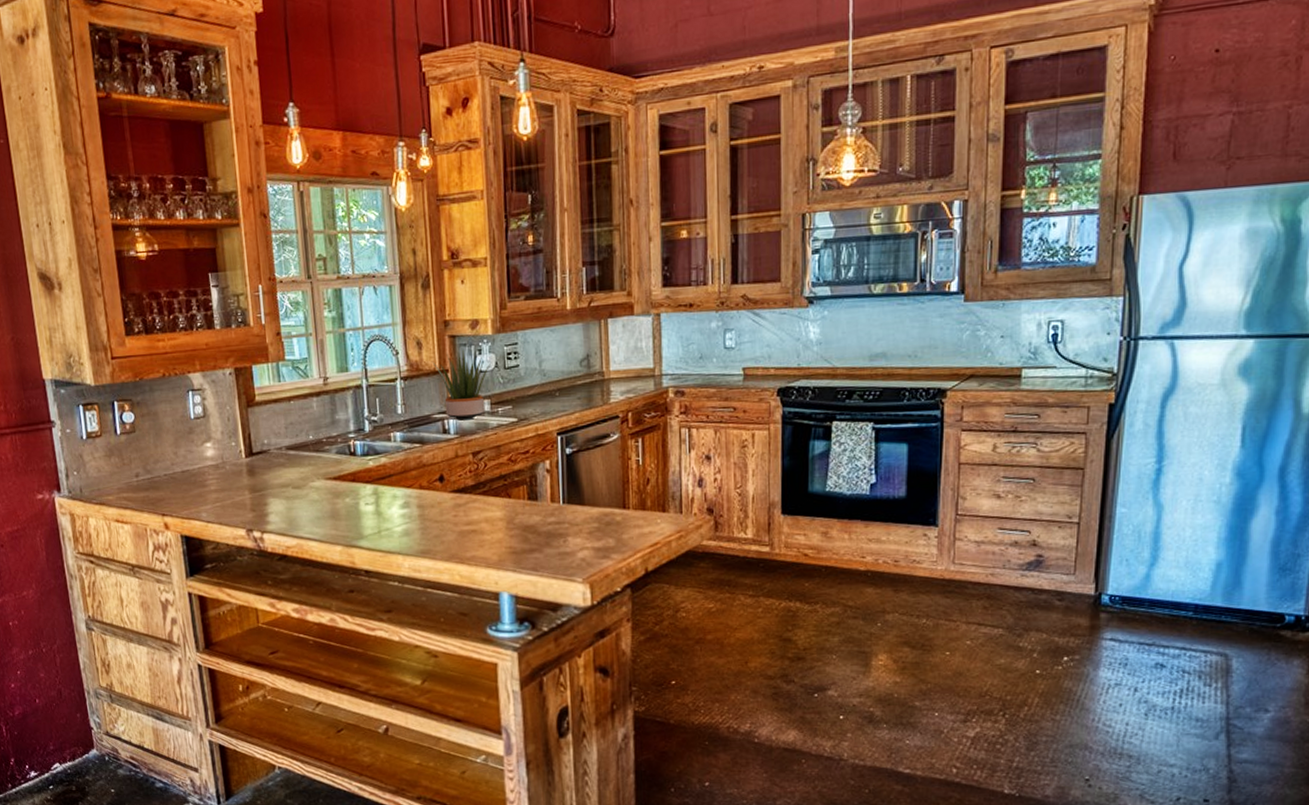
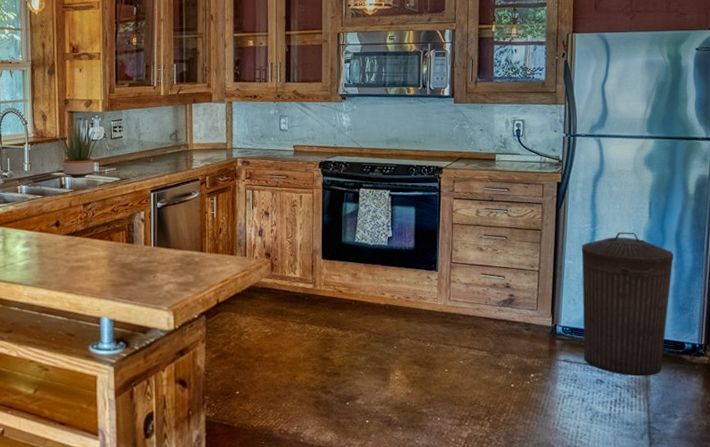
trash can: none [1139,467,1275,659] -> present [581,232,673,377]

